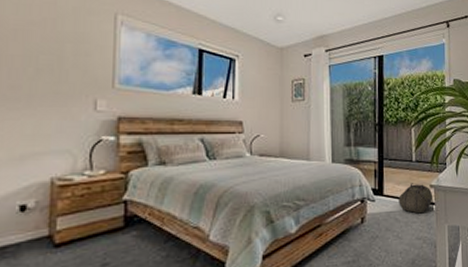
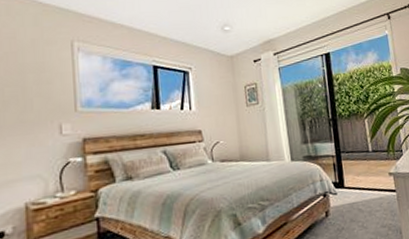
backpack: present [398,183,433,214] -> none [359,172,394,202]

